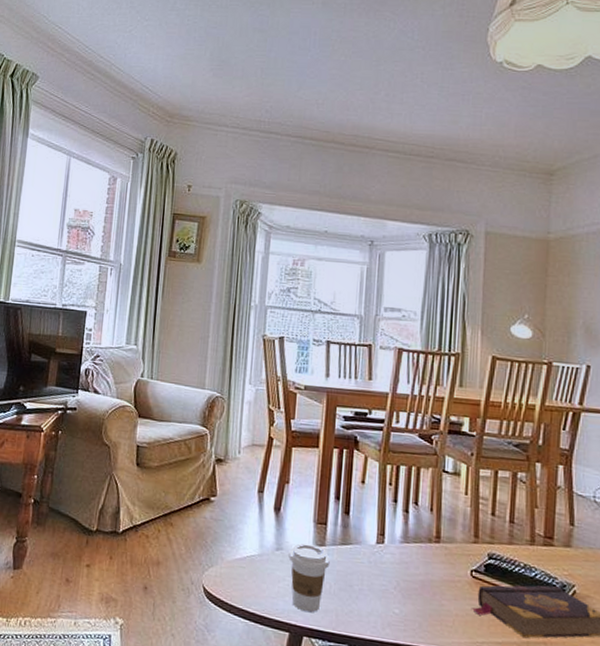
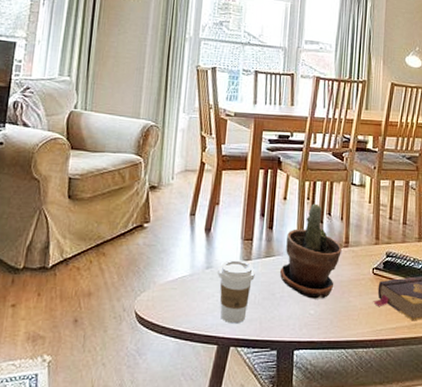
potted plant: none [357,490,432,598] -> present [279,203,342,299]

